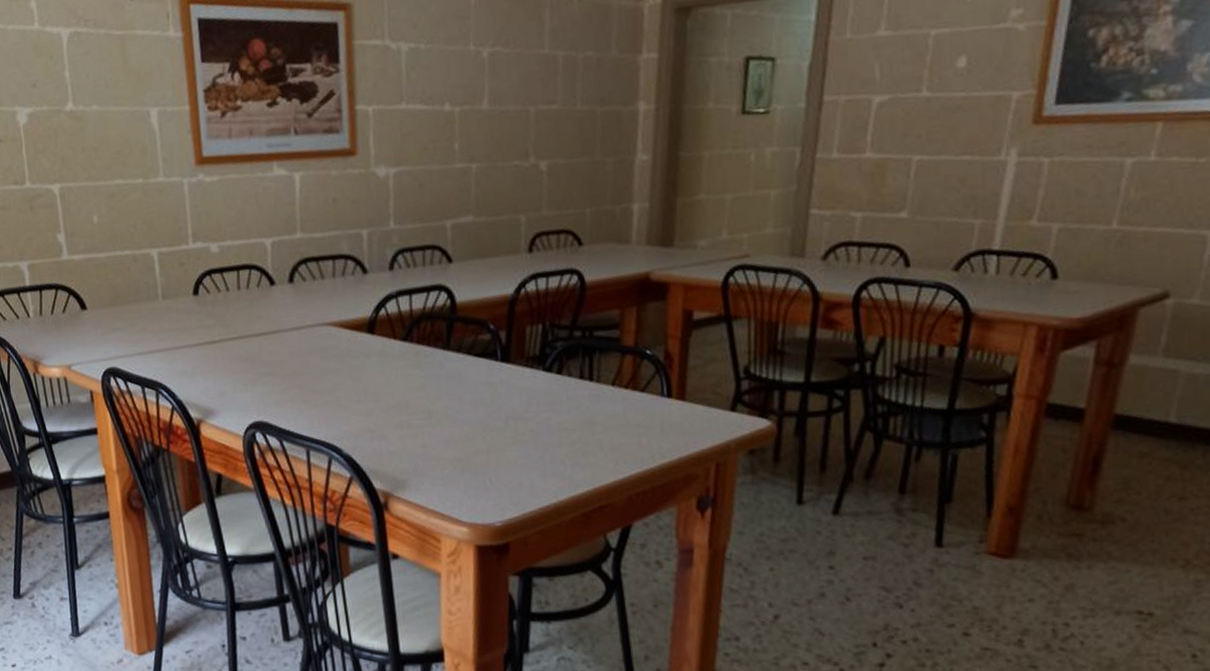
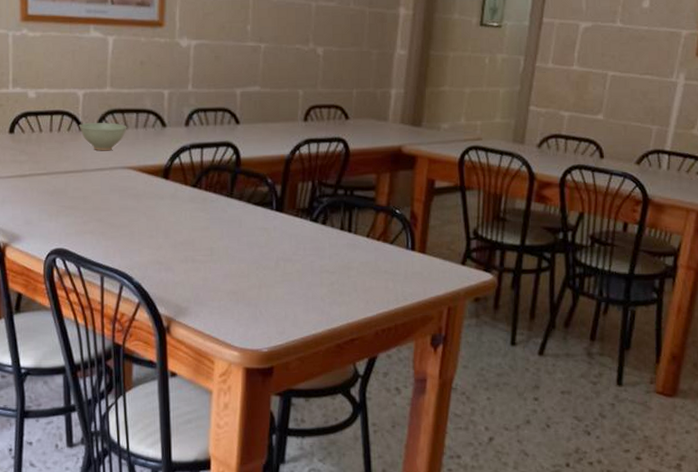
bowl: none [269,273,323,308] -> present [79,122,127,151]

